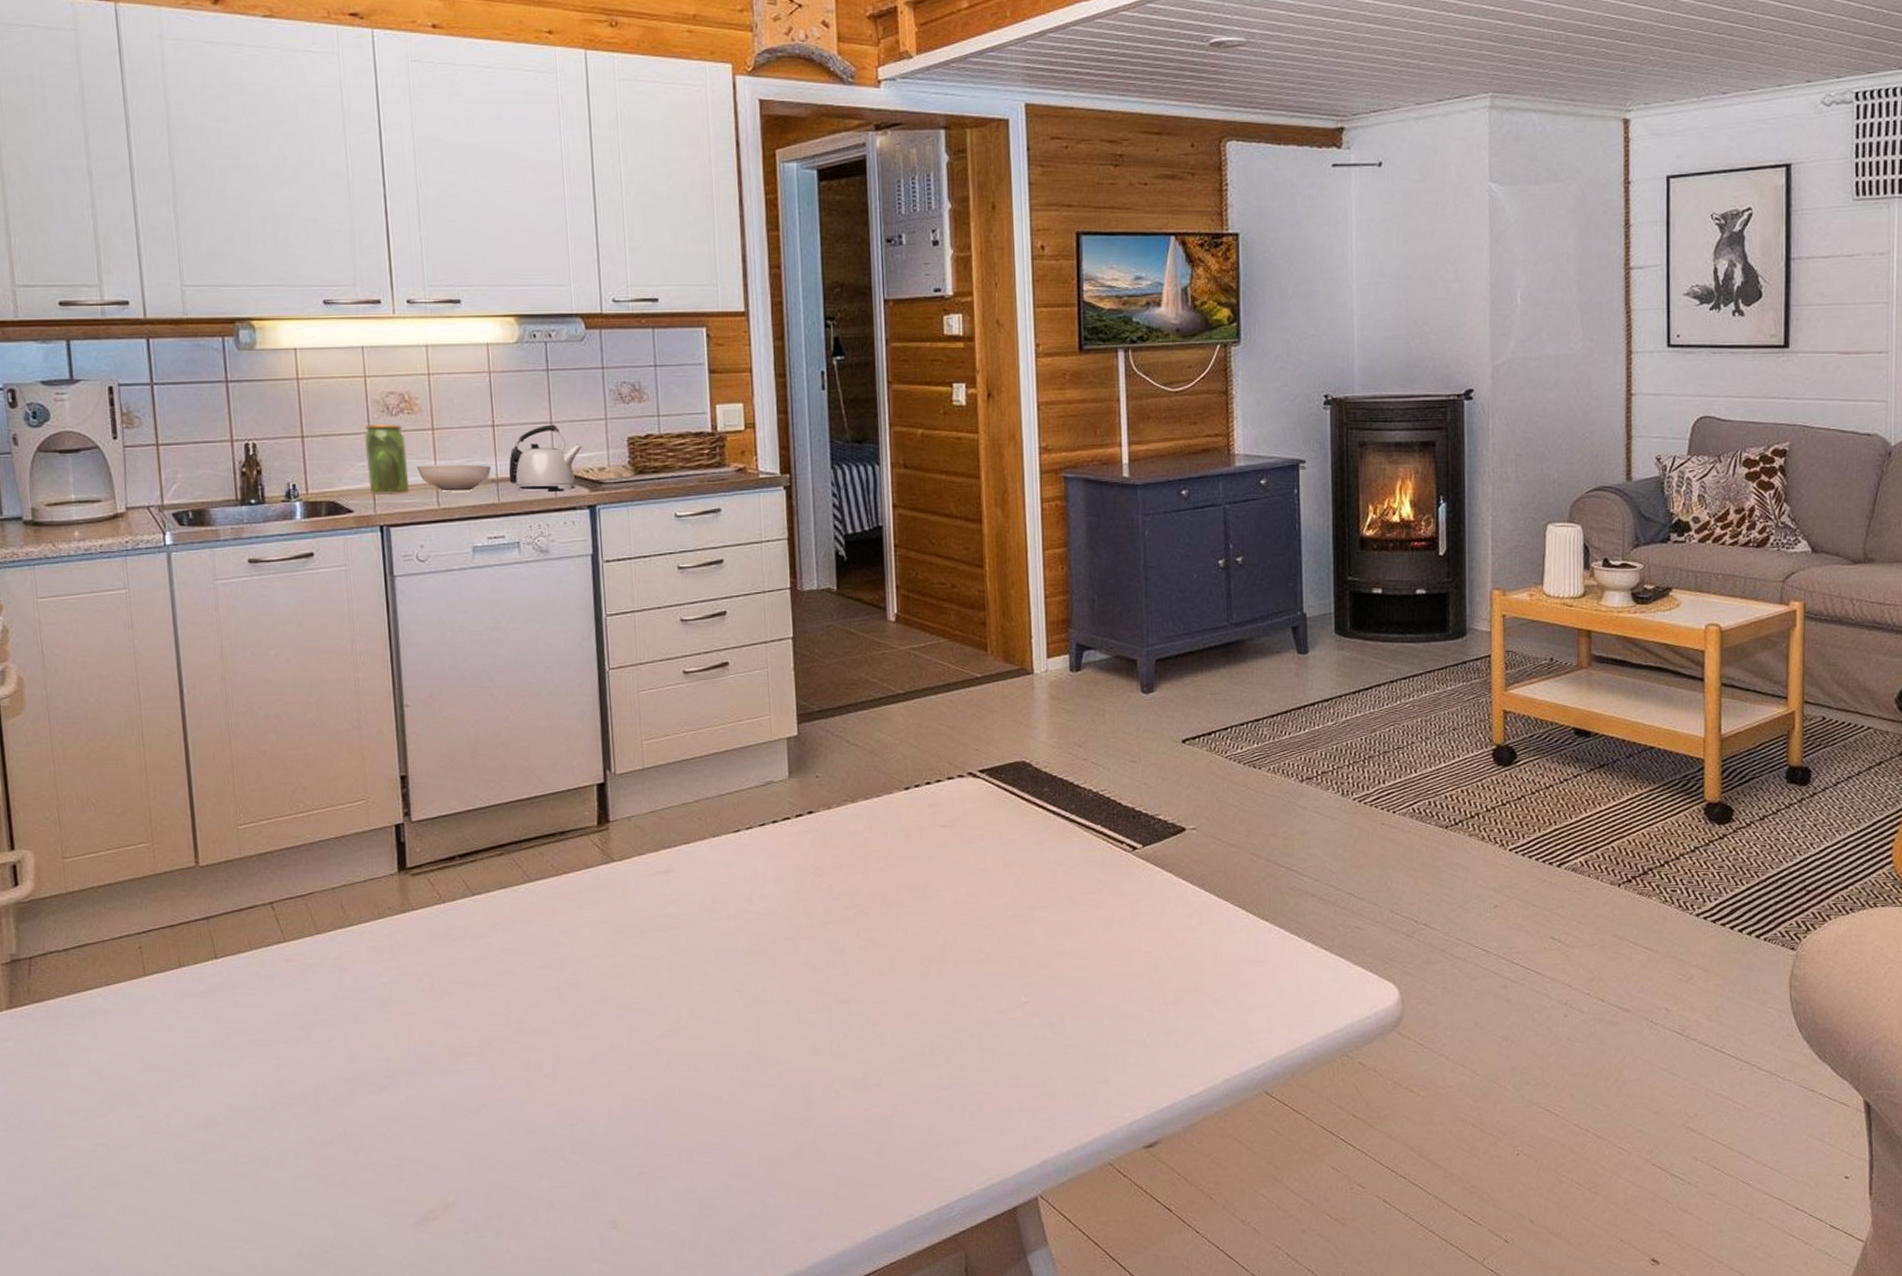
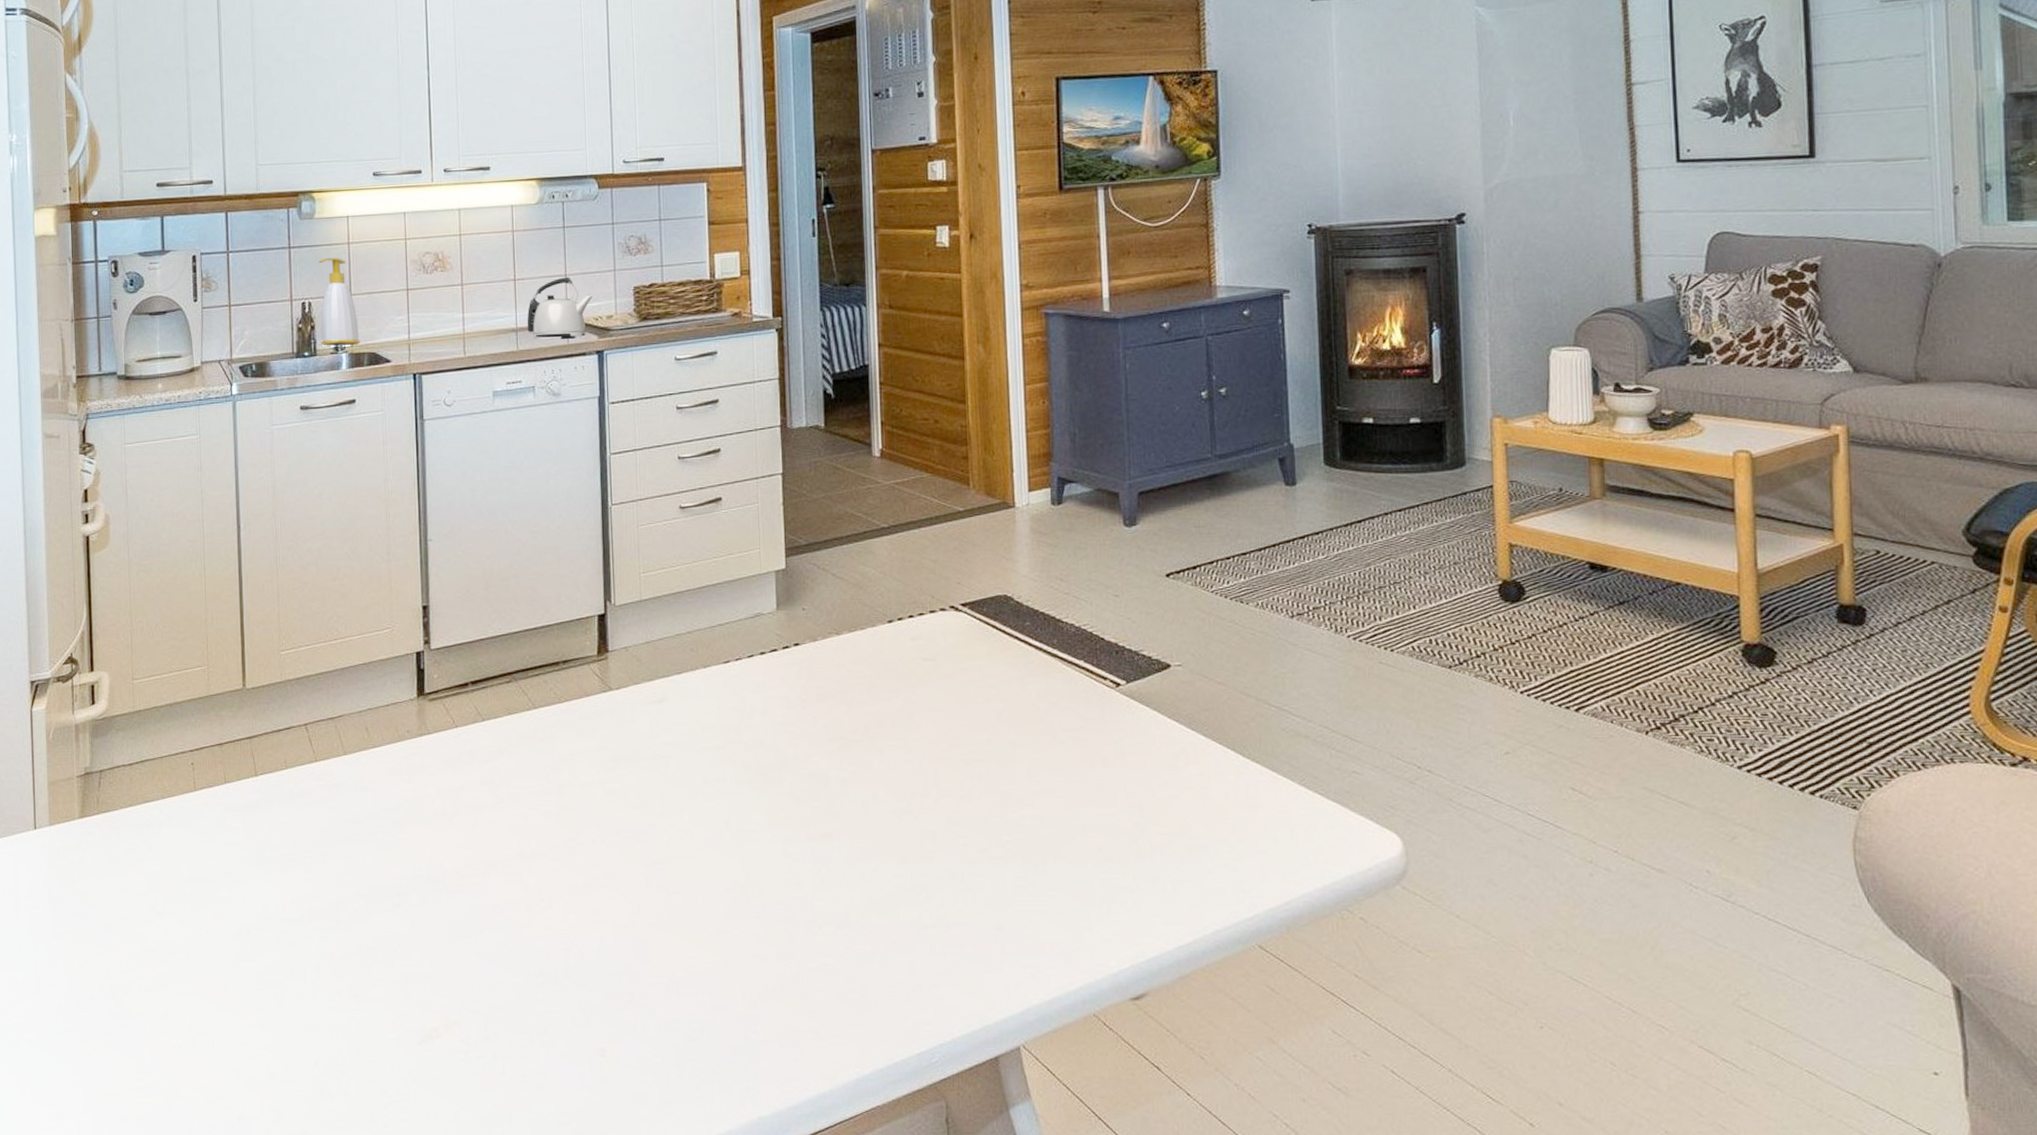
soap bottle: none [262,394,316,494] -> present [318,257,360,346]
jar: present [365,424,410,495] -> none [403,281,440,345]
bowl: present [416,464,492,492] -> none [446,315,512,341]

